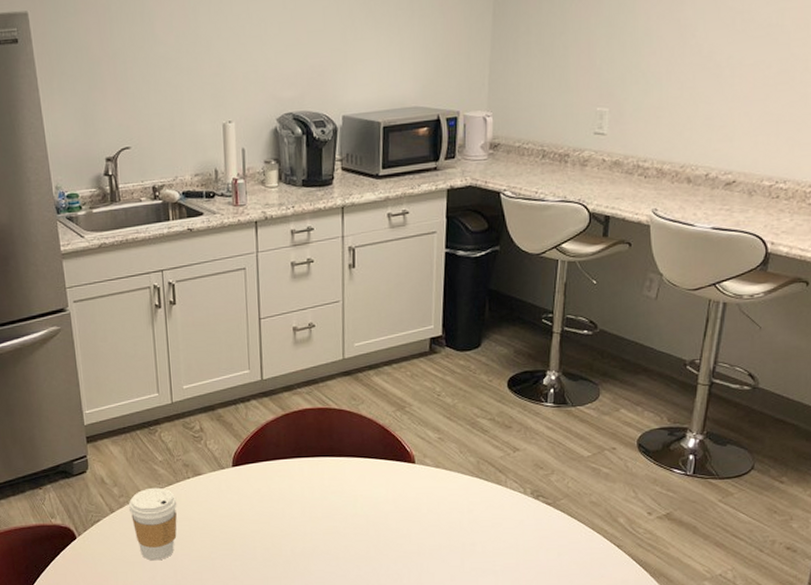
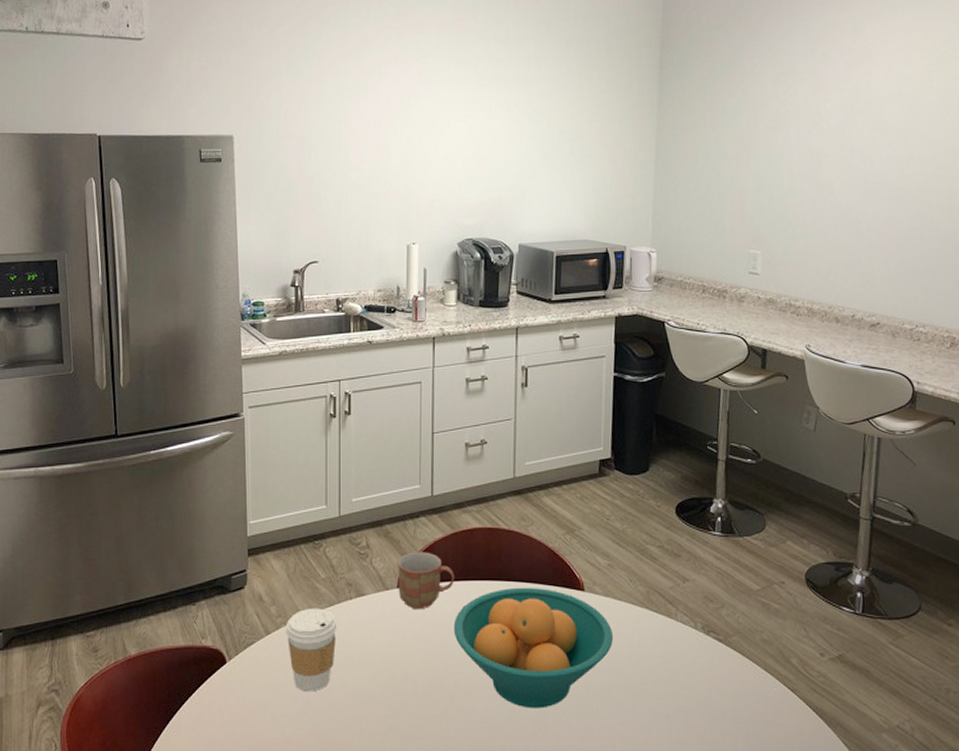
mug: none [230,433,287,485] -> present [396,552,454,608]
fruit bowl: none [288,461,444,569] -> present [453,587,614,709]

